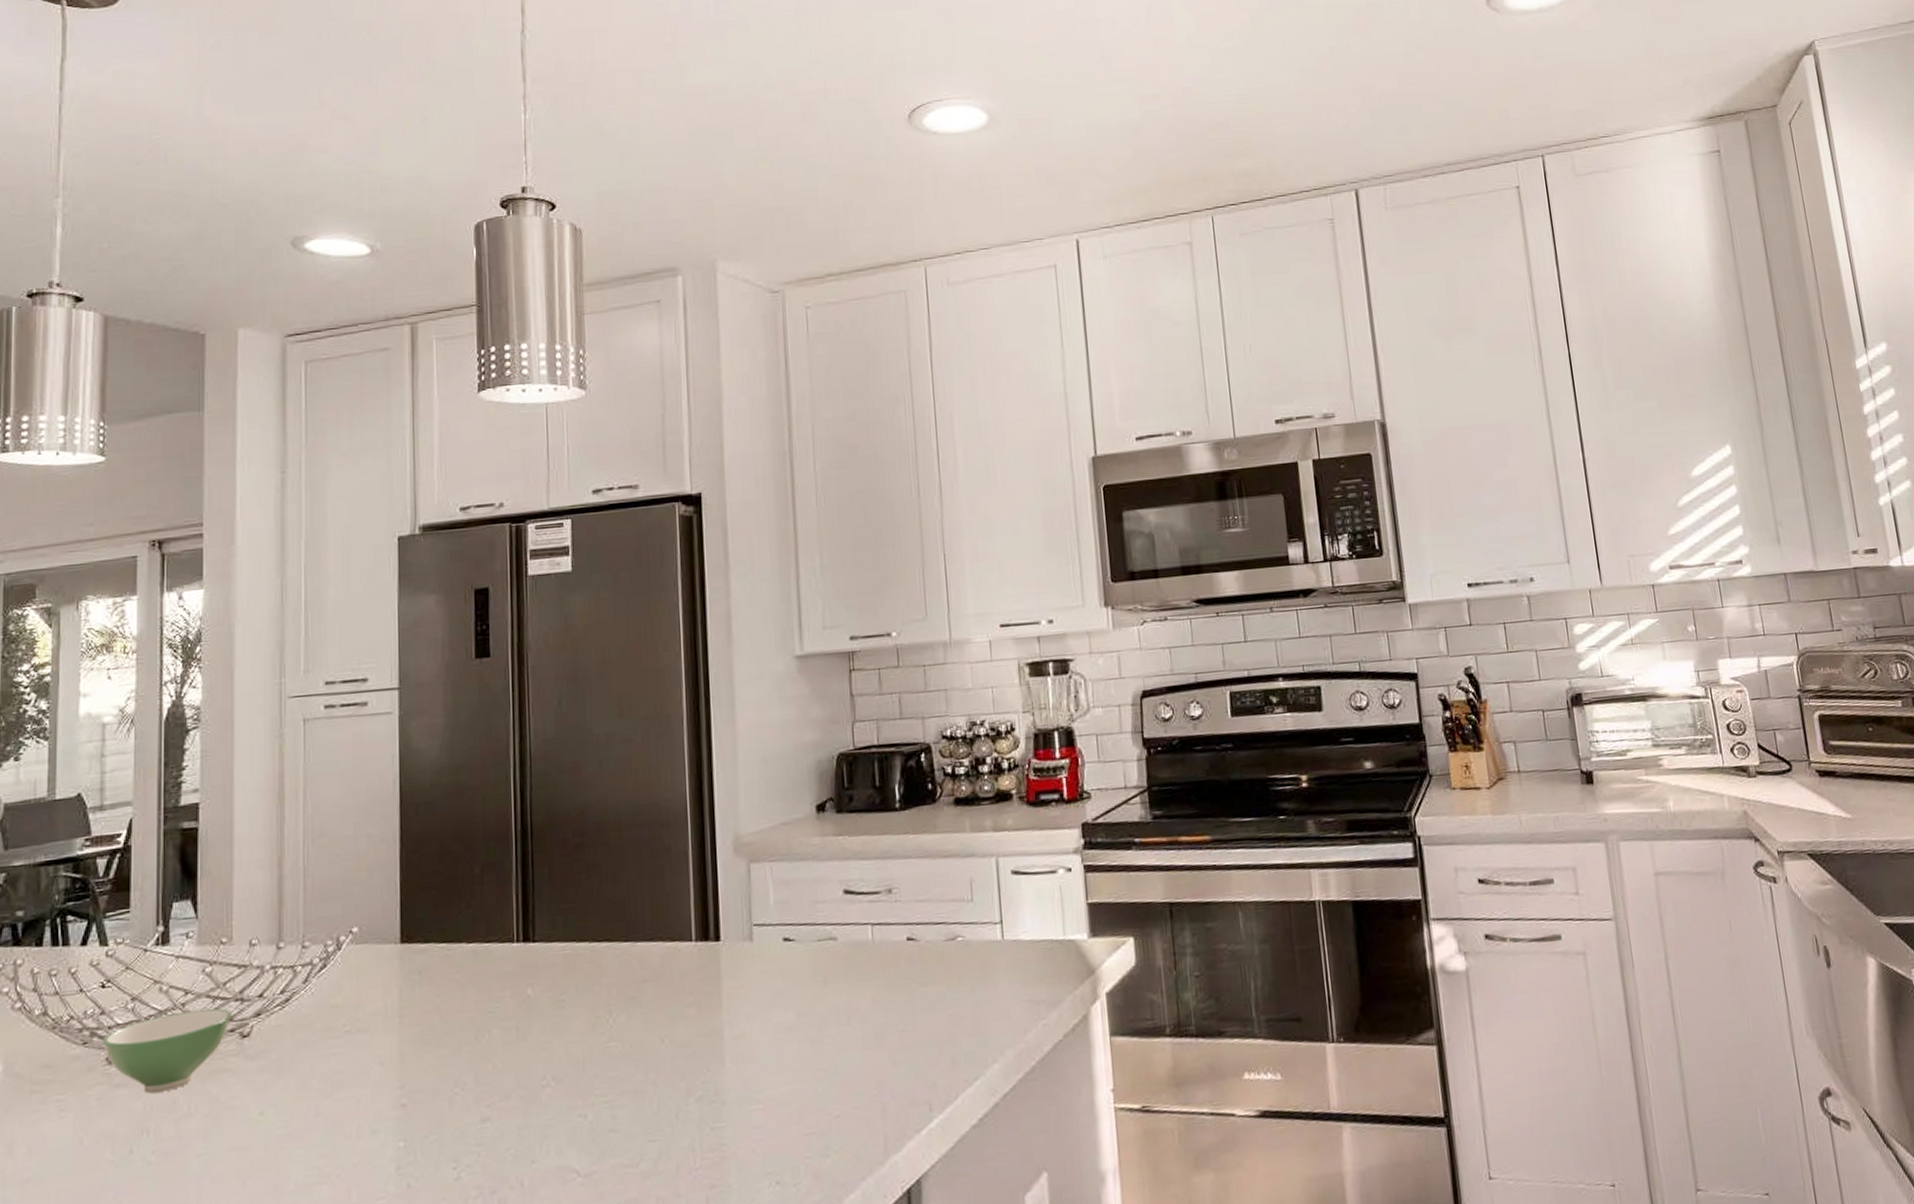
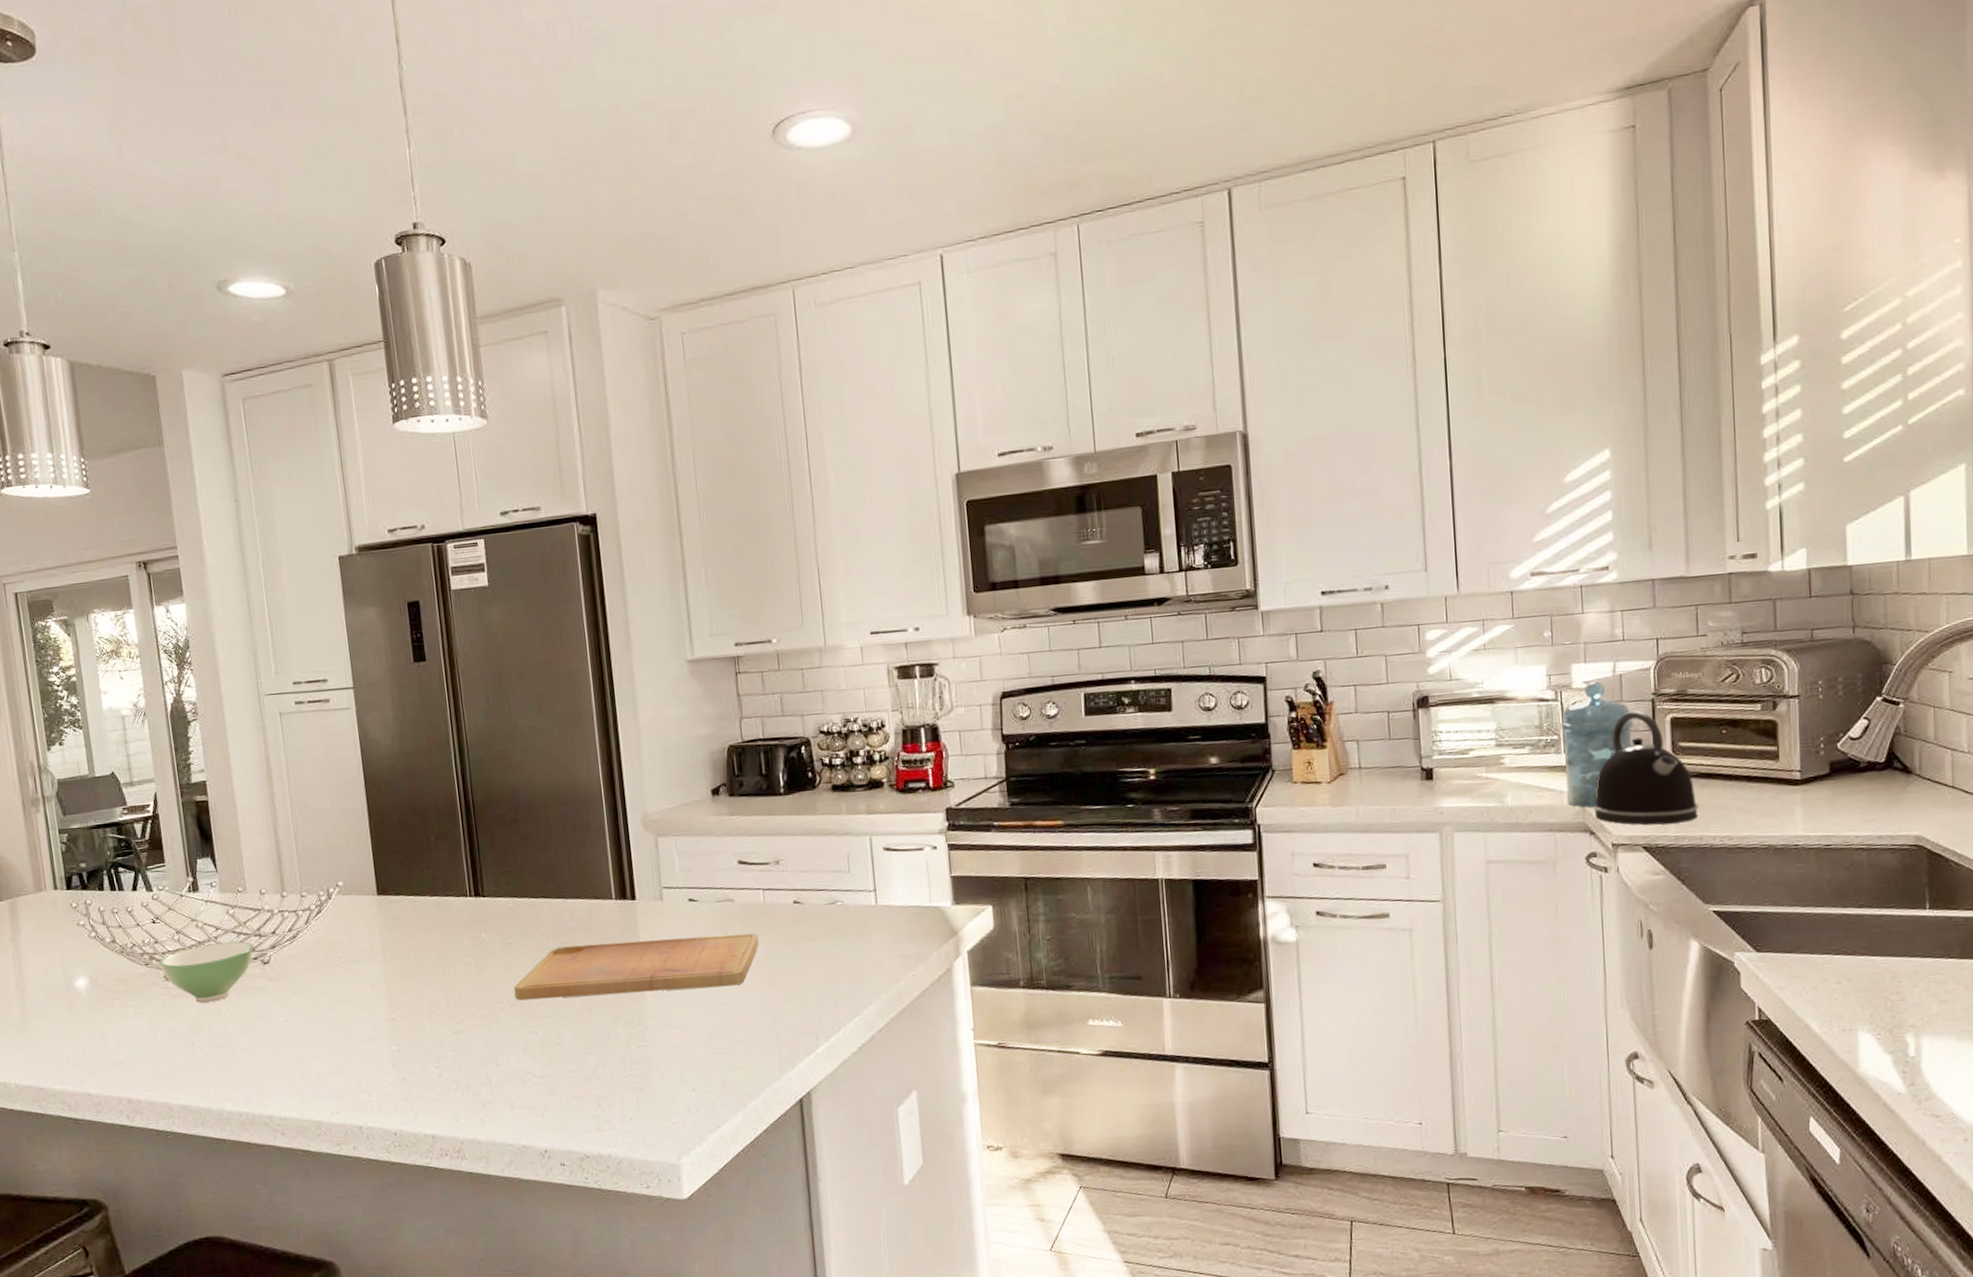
cutting board: none [562,979,865,1075] -> present [514,933,759,1001]
canister: none [1713,677,1786,813] -> present [1560,681,1635,808]
kettle: none [1754,707,1857,830] -> present [1592,710,1700,825]

